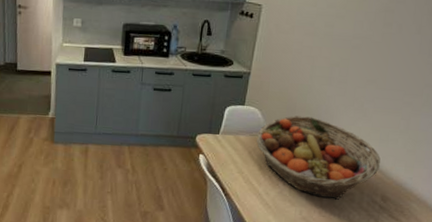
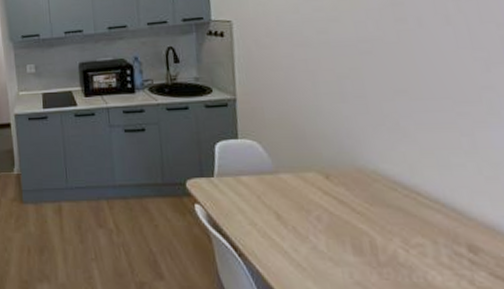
fruit basket: present [256,115,381,200] -> none [263,145,451,254]

